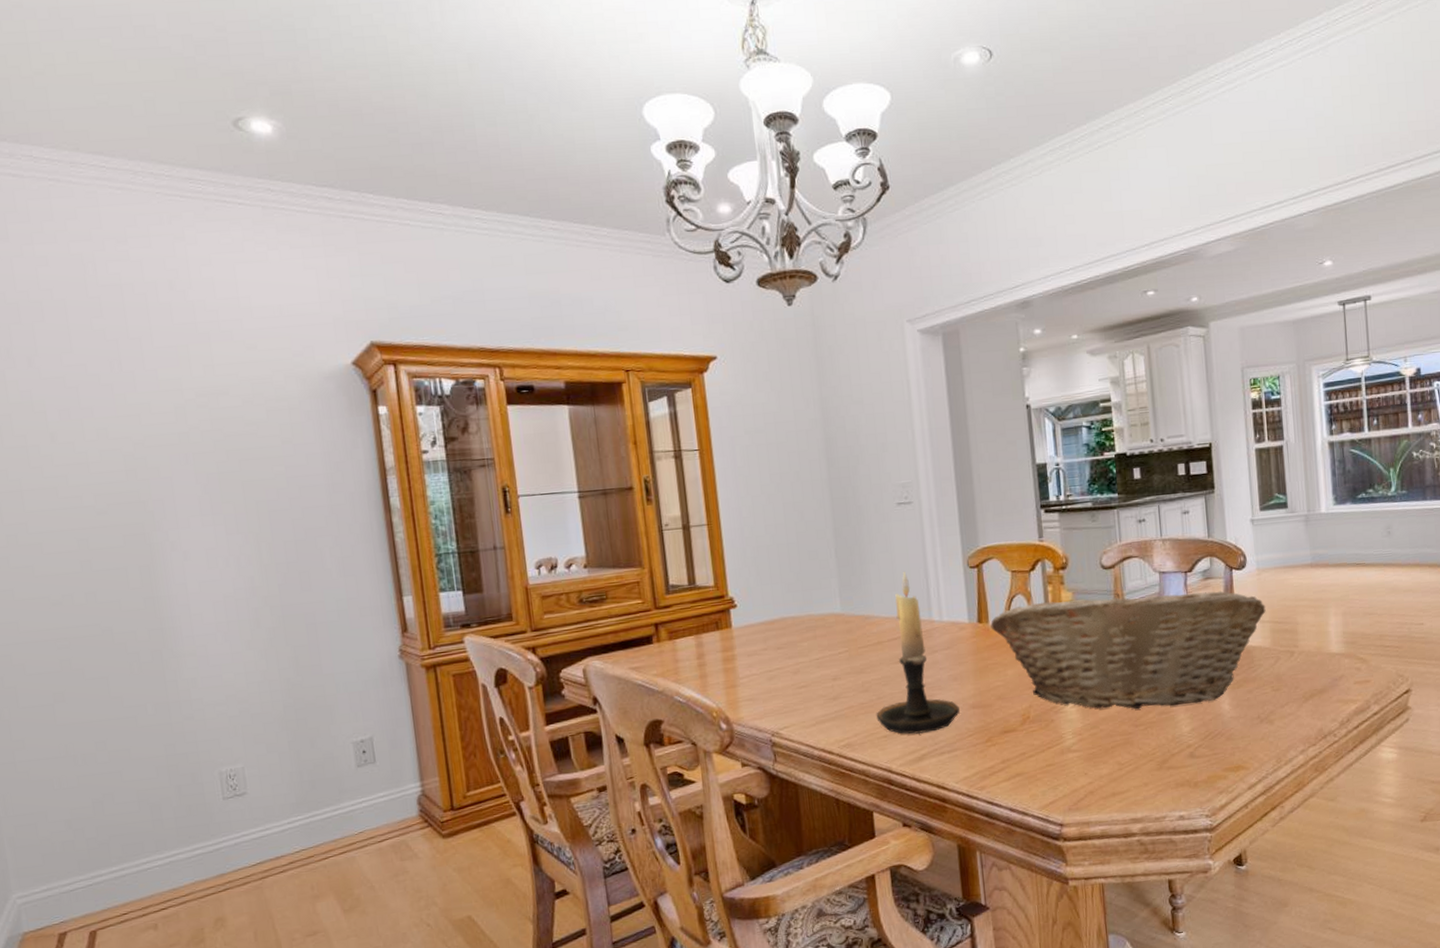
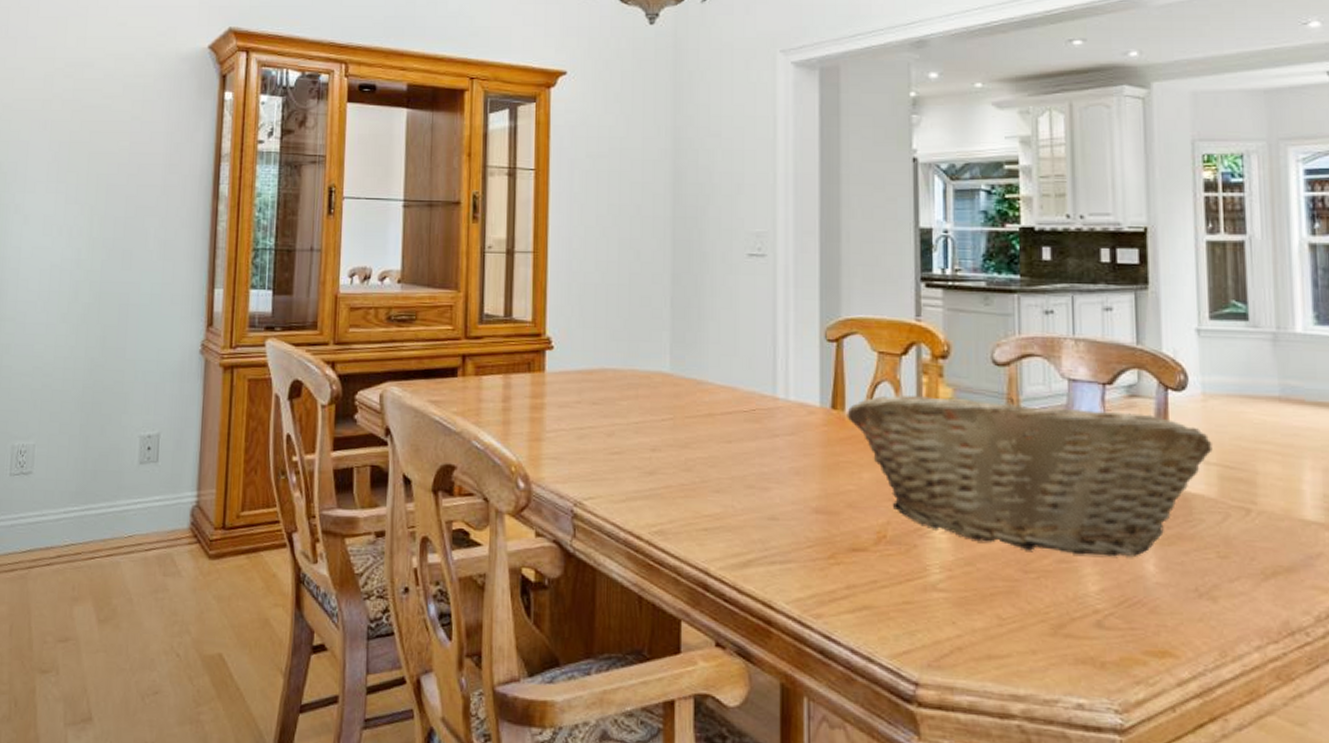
candle holder: present [876,571,960,734] -> none [697,334,799,534]

